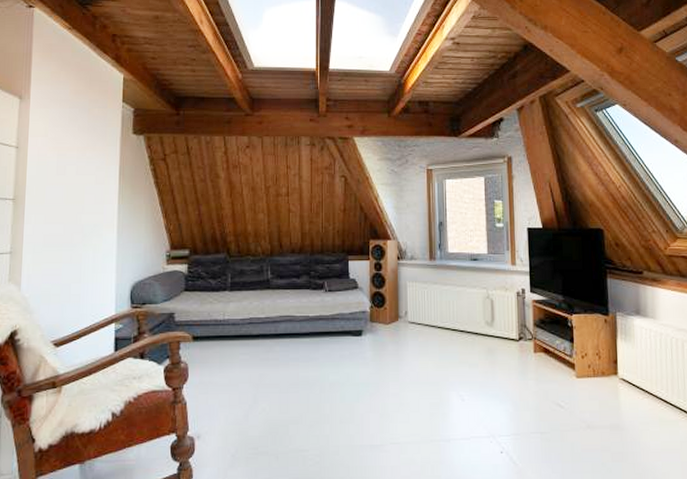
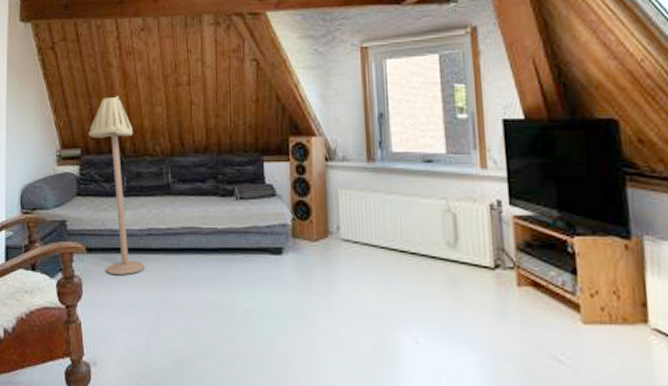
floor lamp: none [197,204,246,360] -> present [88,96,145,276]

